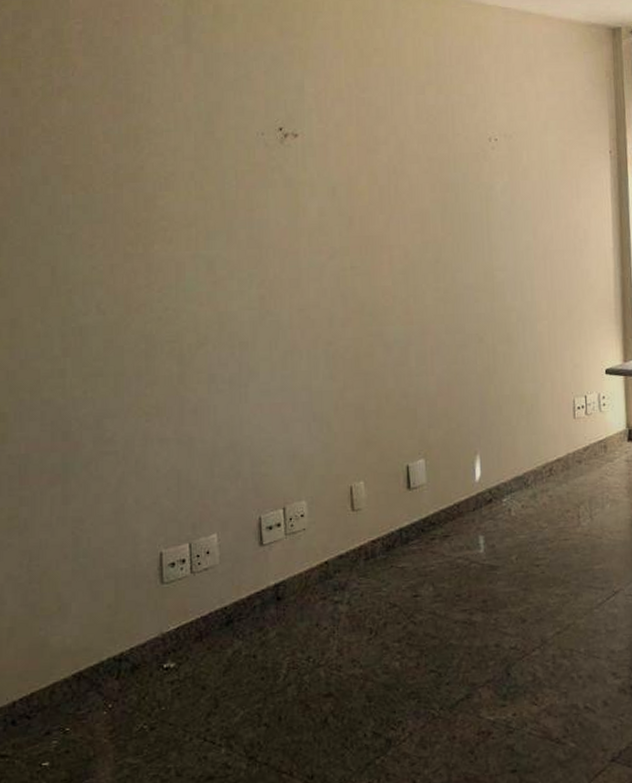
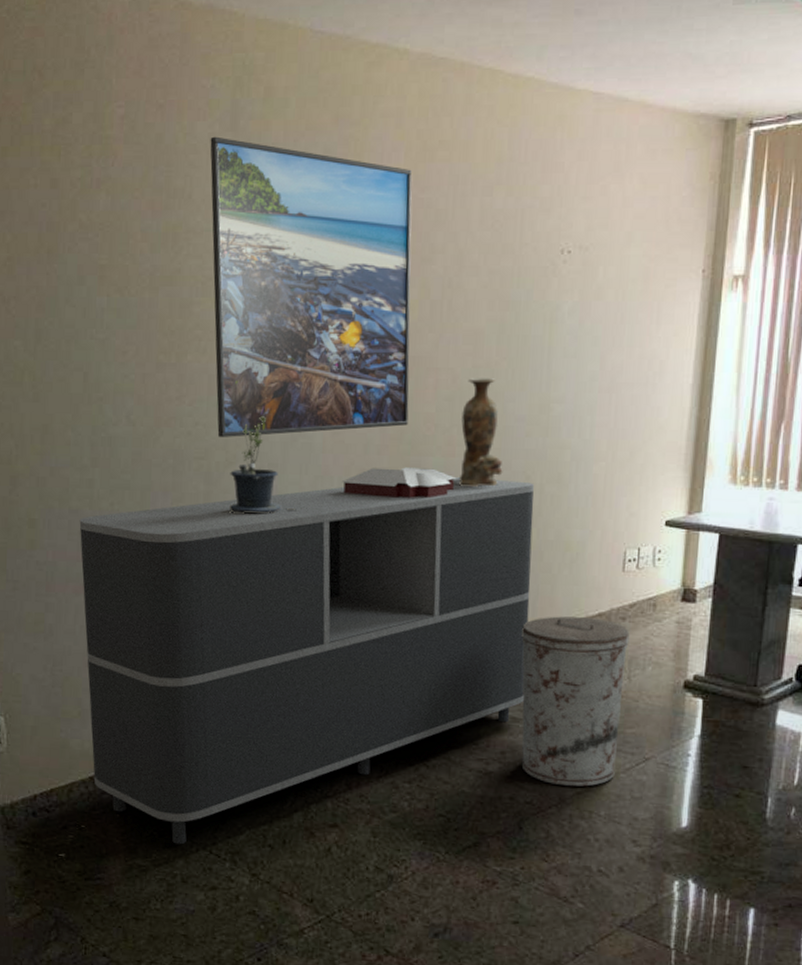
sideboard: none [52,343,499,736] -> present [79,477,534,845]
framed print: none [165,48,368,320] -> present [210,136,413,437]
potted plant: none [202,298,269,393] -> present [230,416,296,515]
books: none [310,336,417,366] -> present [341,467,457,499]
vase with dog figurine: none [416,252,458,351] -> present [458,378,503,487]
trash can: none [490,463,589,628] -> present [521,616,630,787]

